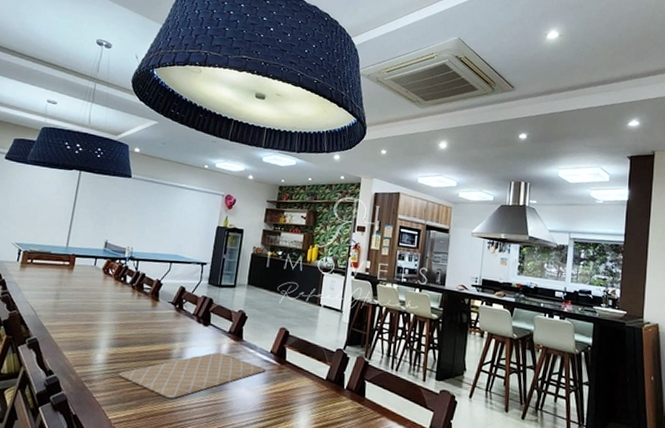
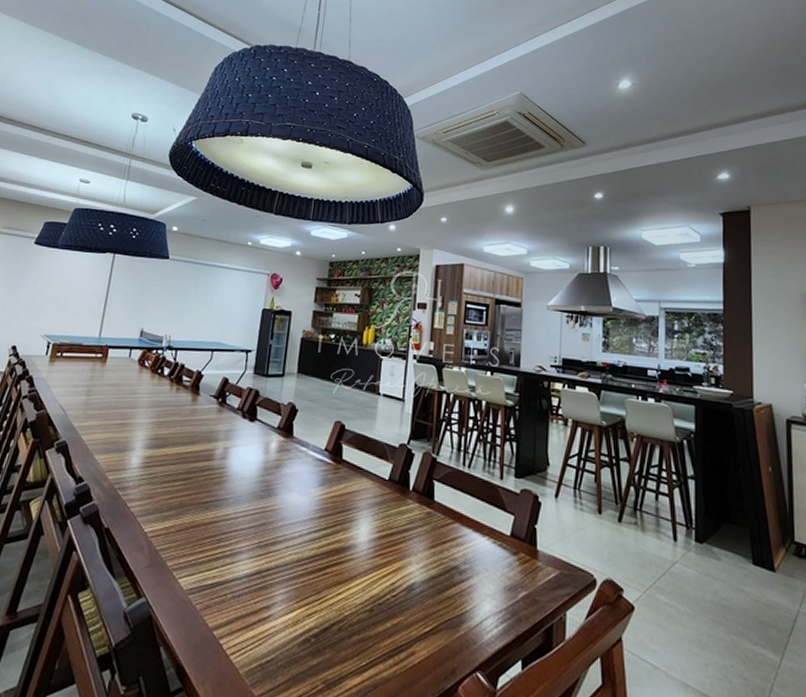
placemat: present [118,352,266,399] -> none [155,451,320,506]

